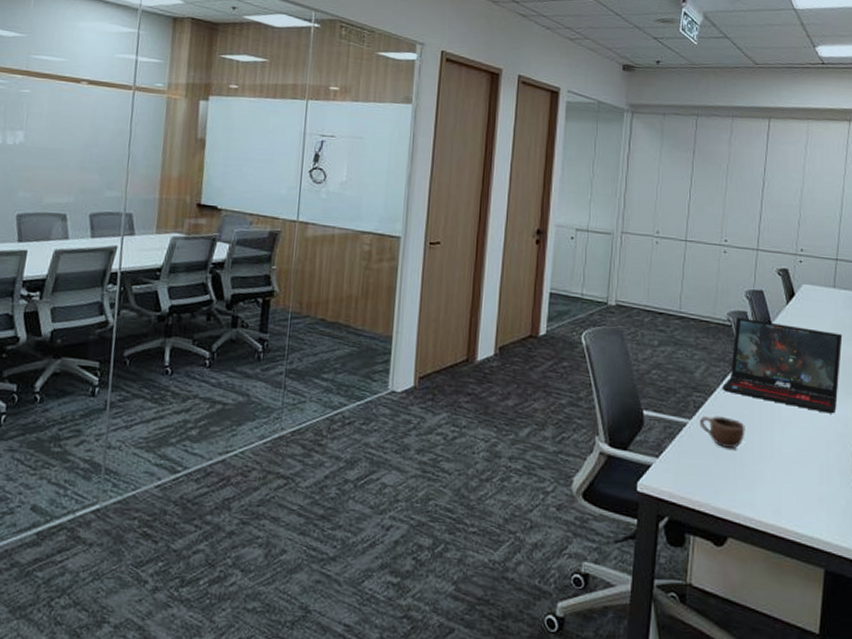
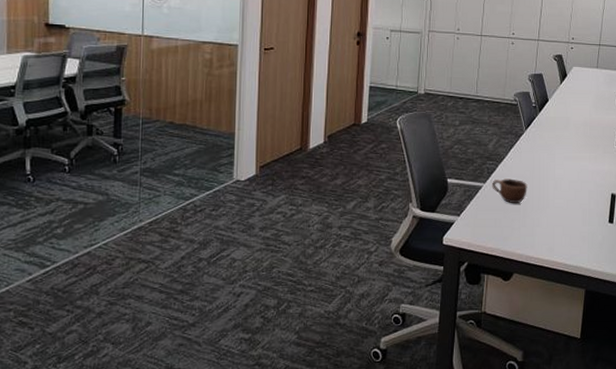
laptop: present [722,318,843,414] -> none [510,97,603,170]

